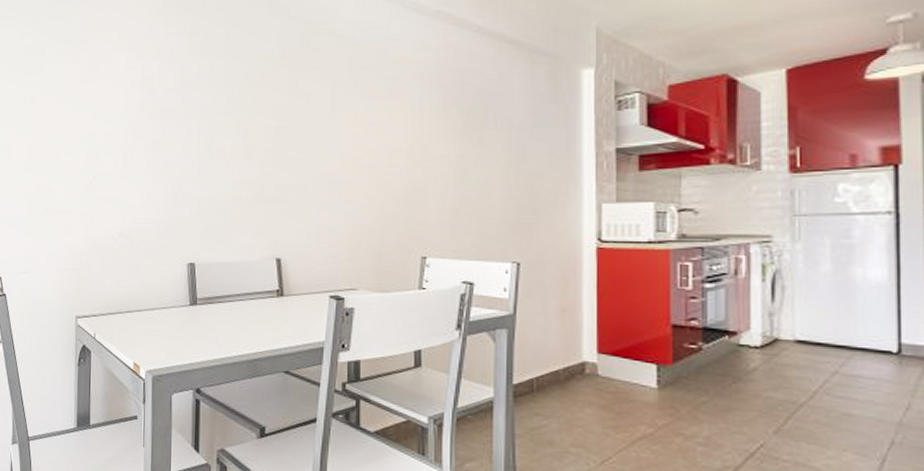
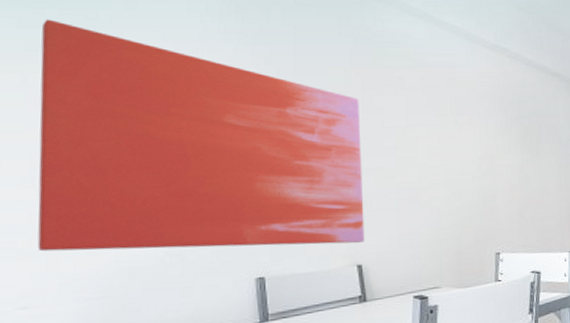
wall art: none [33,26,285,236] -> present [37,19,365,252]

